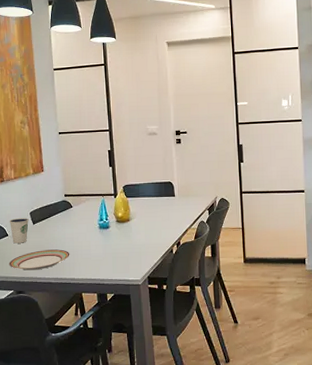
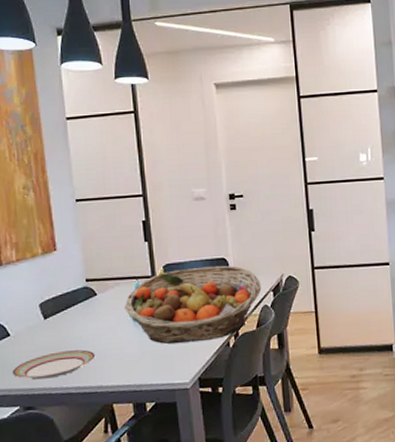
dixie cup: present [9,218,29,244] -> none [10,311,38,346]
fruit basket: none [93,187,199,249] -> present [125,265,262,344]

